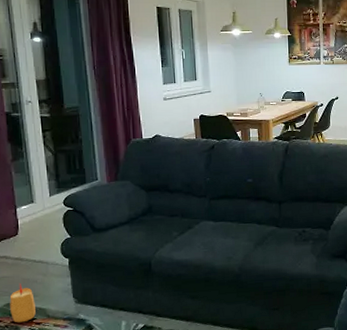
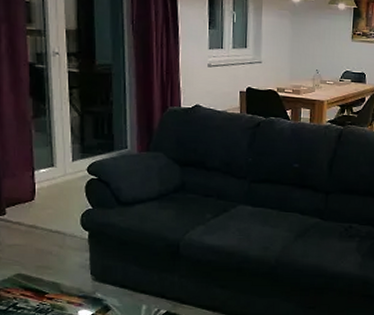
candle: present [9,284,36,323] -> none [20,254,48,296]

